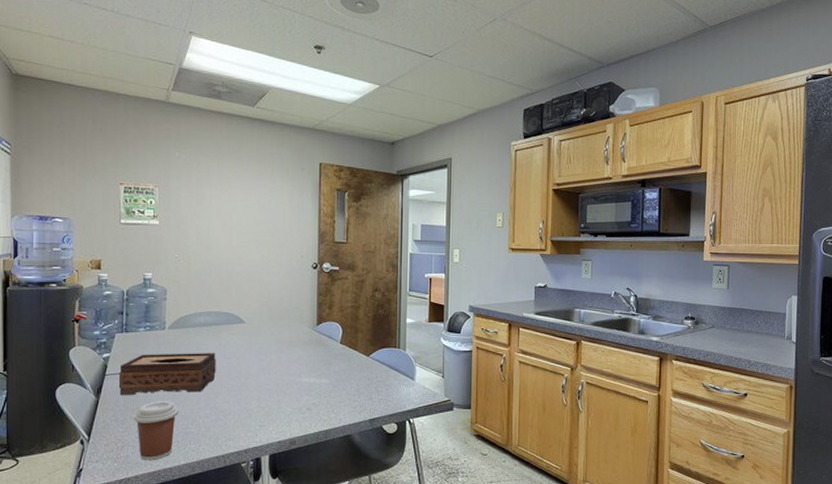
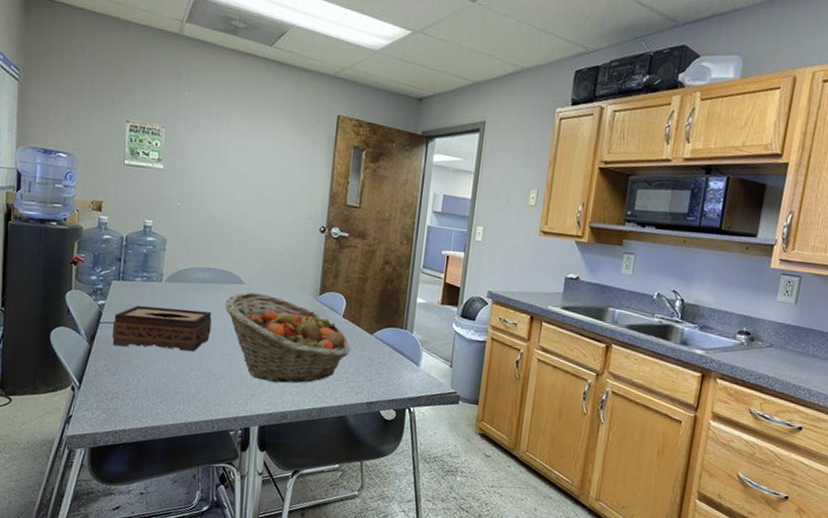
coffee cup: present [134,401,179,460] -> none [125,356,170,416]
fruit basket: none [228,330,351,411] -> present [224,292,351,383]

